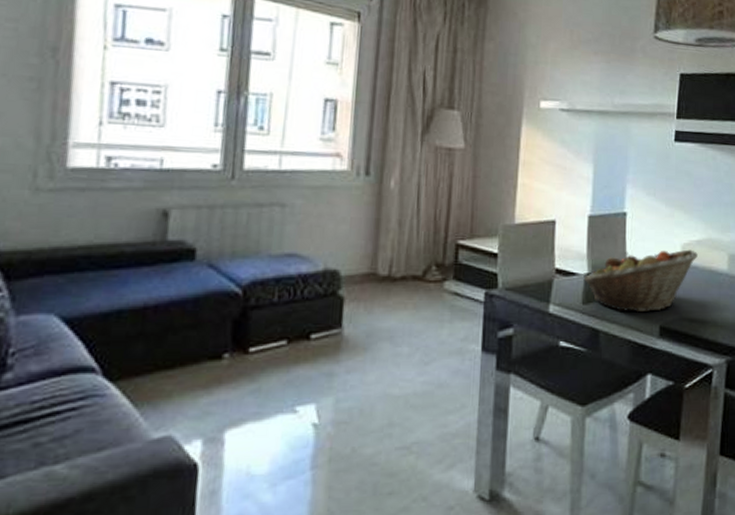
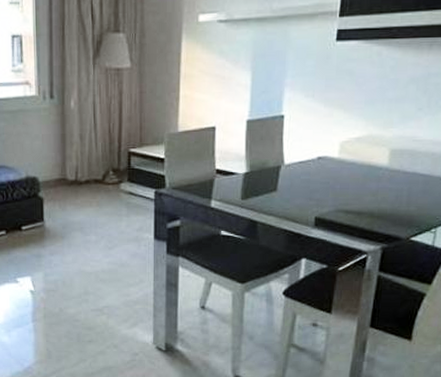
fruit basket: present [585,249,698,313] -> none [243,146,357,206]

